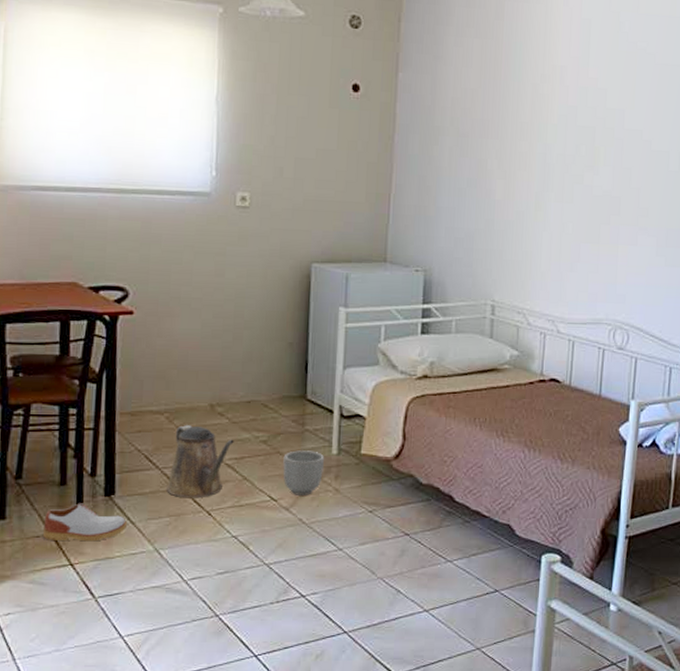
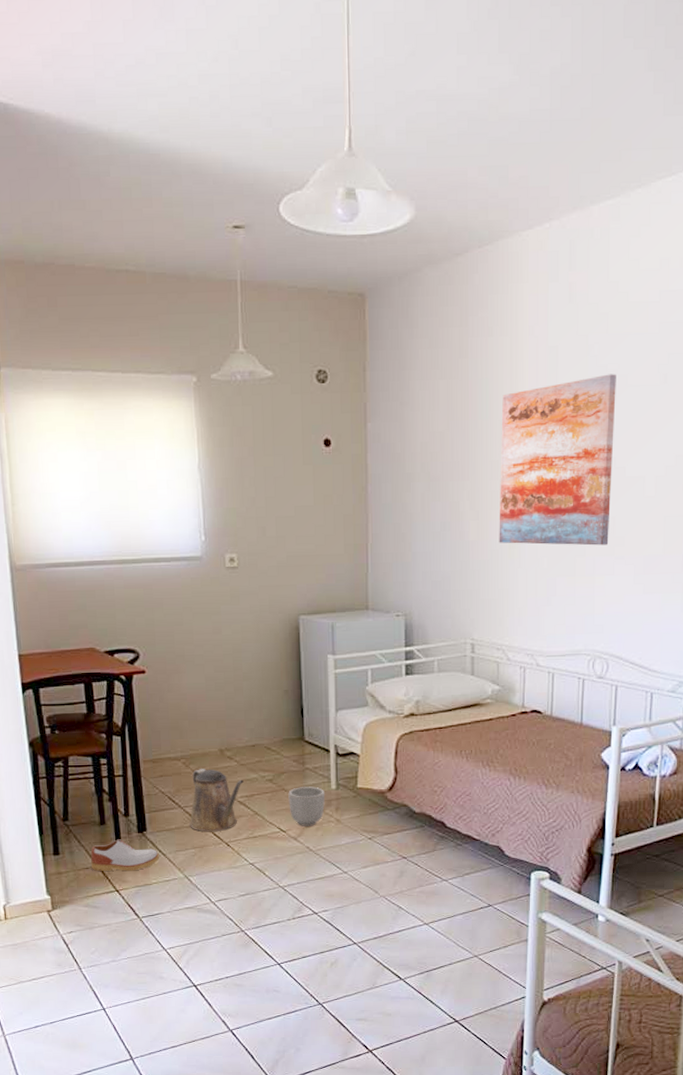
wall art: none [525,50,645,215] -> present [499,374,616,546]

